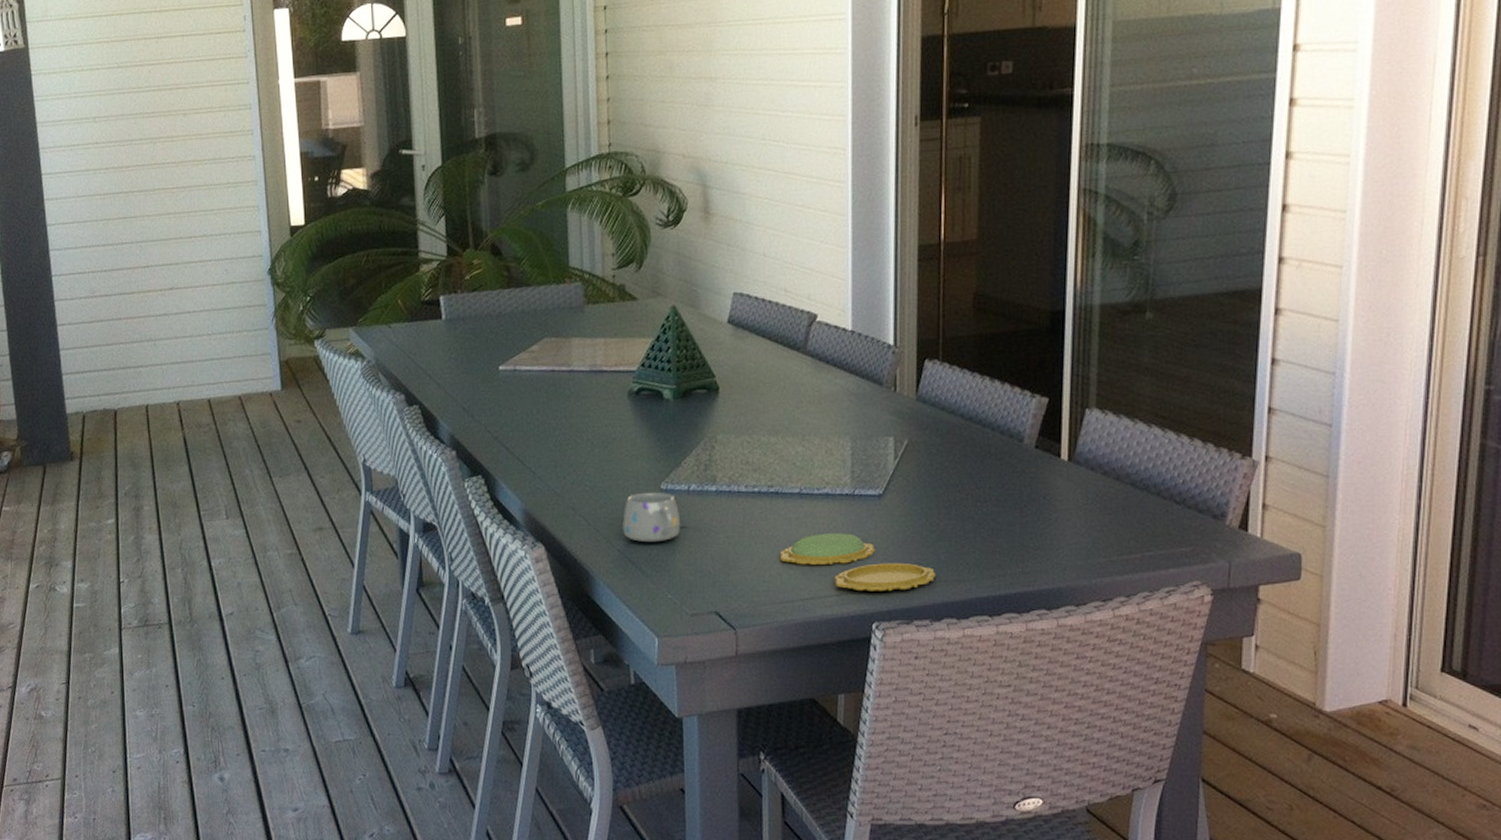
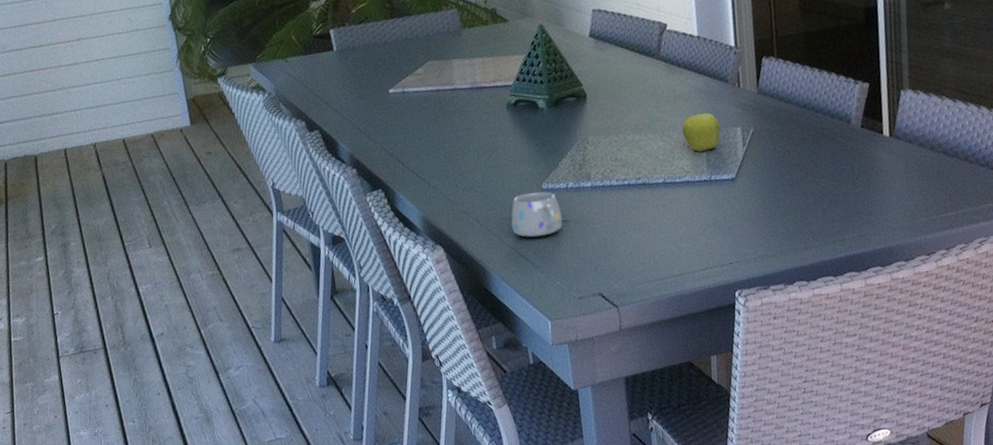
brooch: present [779,533,936,591] -> none [650,214,787,264]
fruit: none [825,417,869,462] -> present [682,113,721,153]

